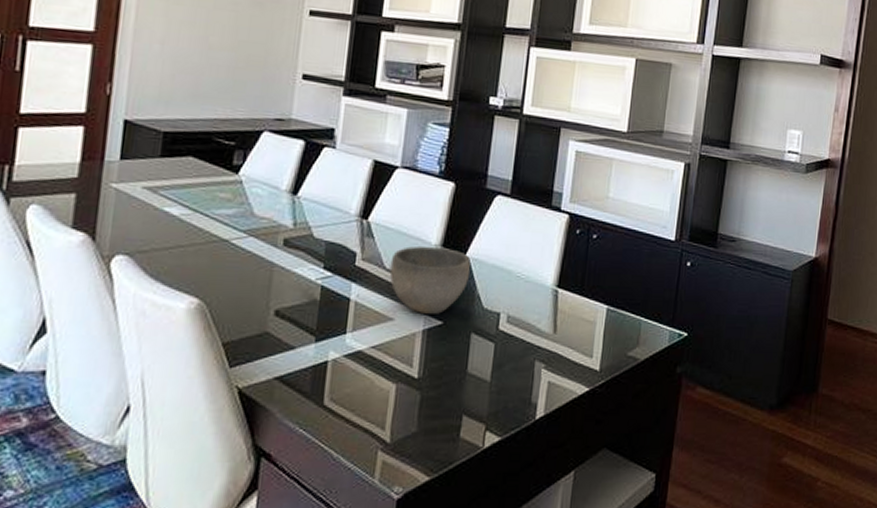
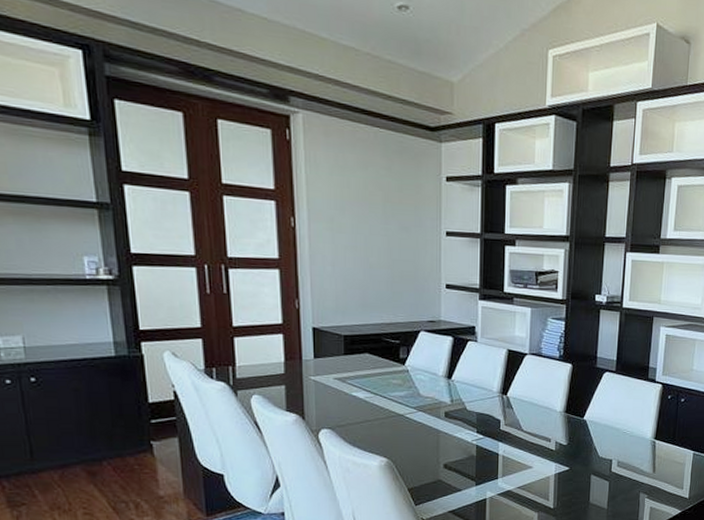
bowl: present [389,245,470,314] -> none [526,413,587,462]

